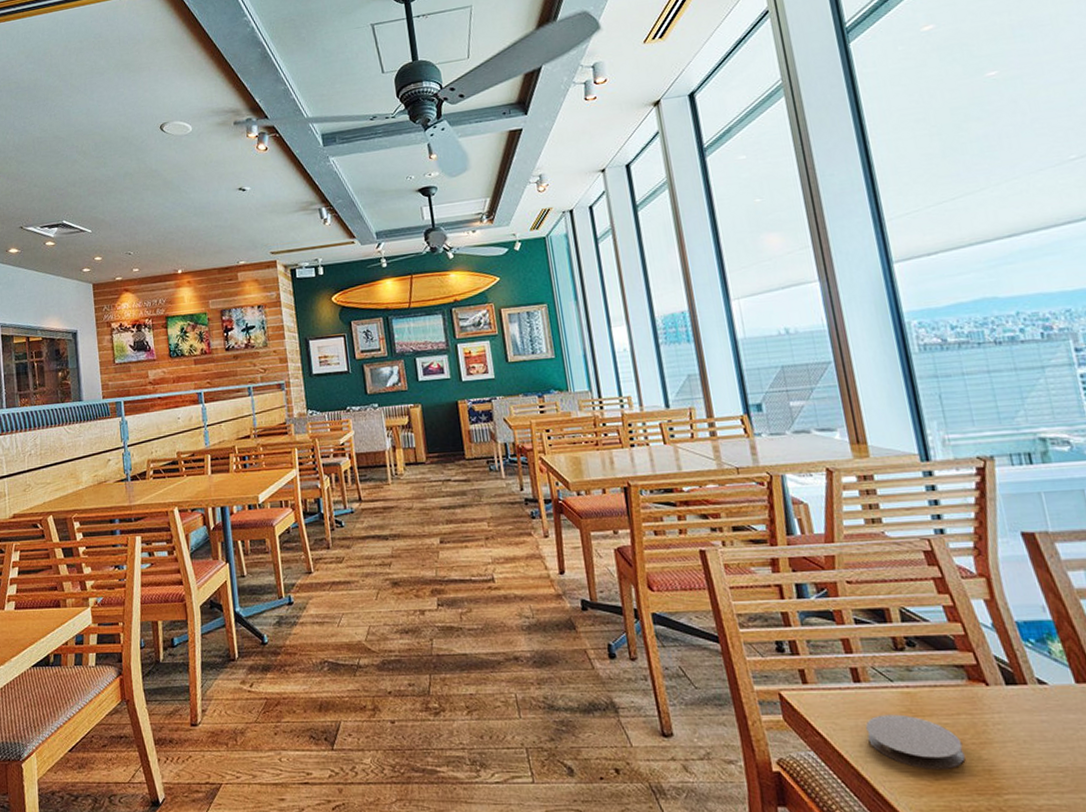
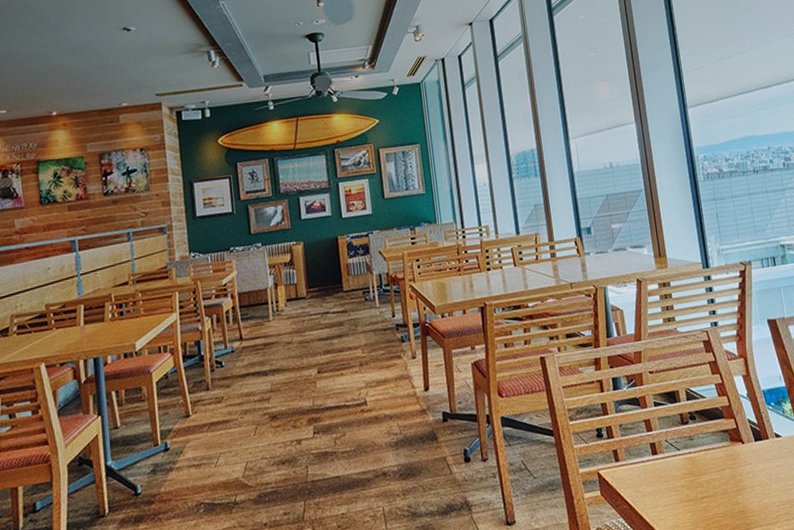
coaster: present [866,714,965,769] -> none [660,476,727,518]

